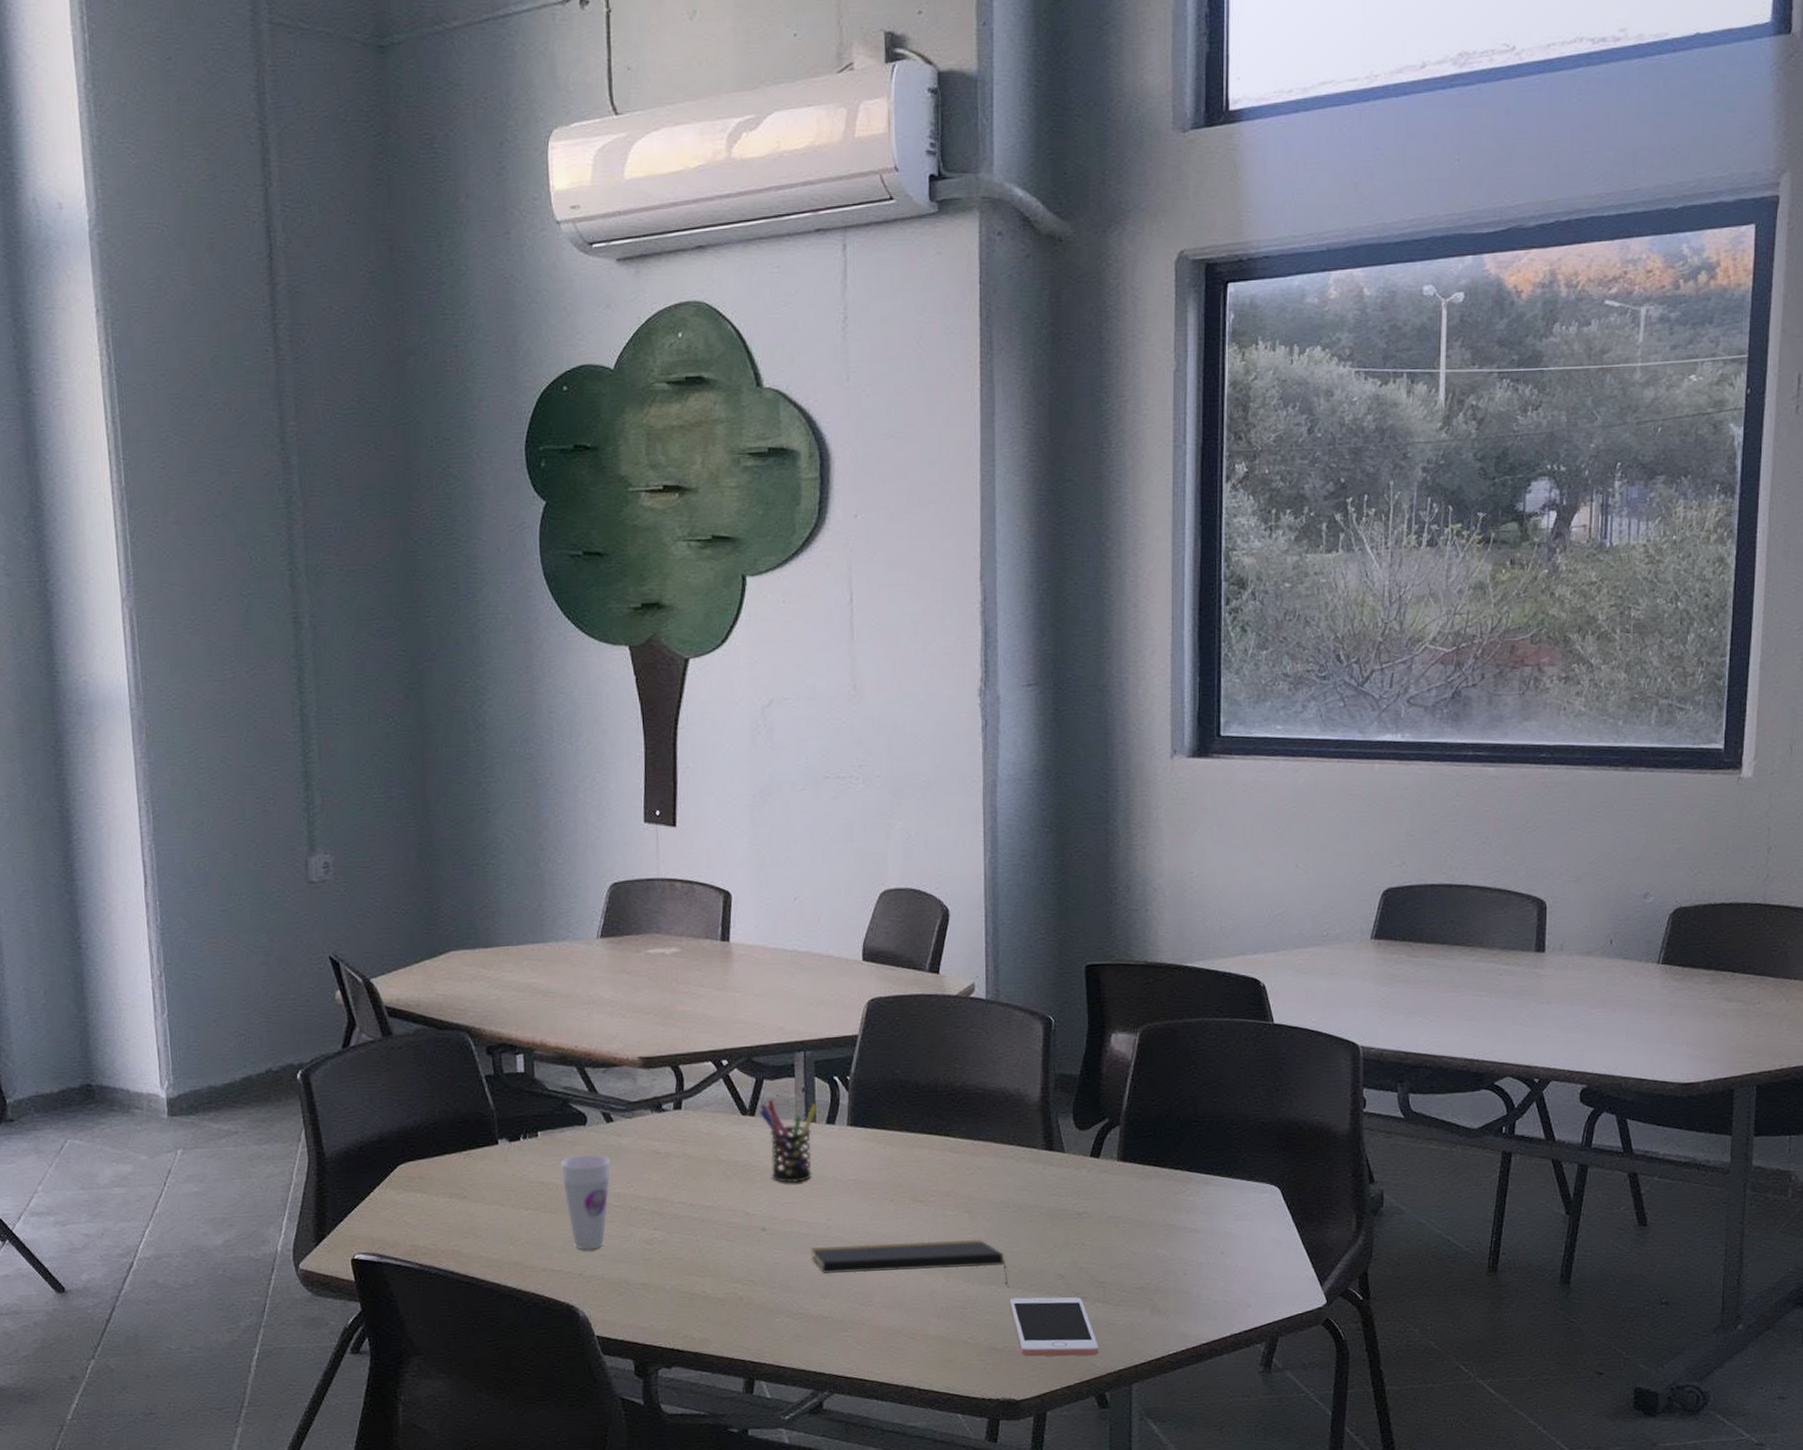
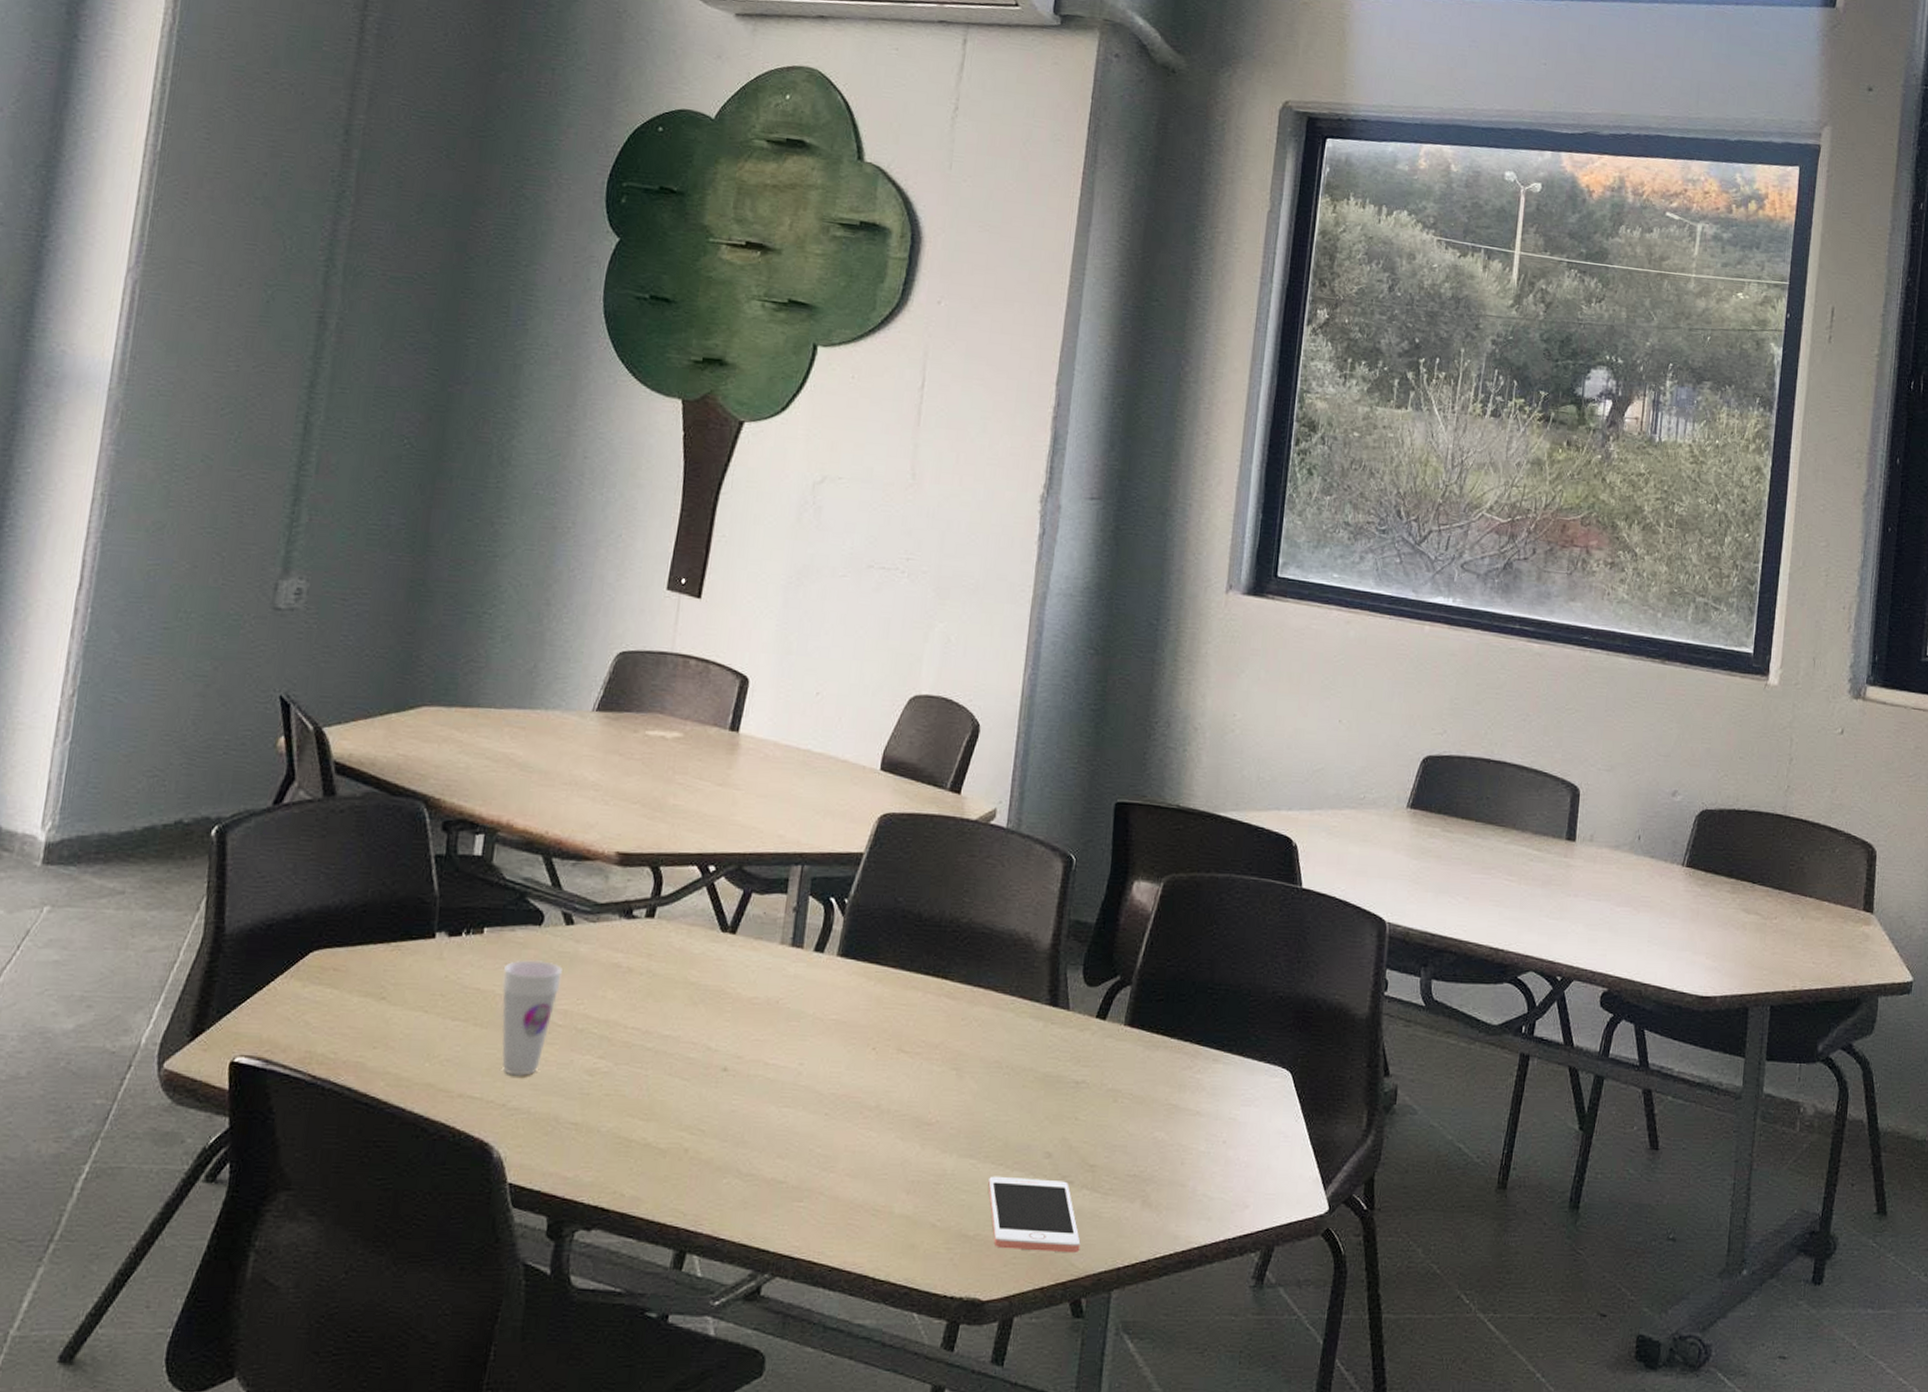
pen holder: present [759,1099,818,1183] -> none [741,916,808,1017]
notepad: present [811,1239,1009,1288] -> none [774,1095,991,1164]

